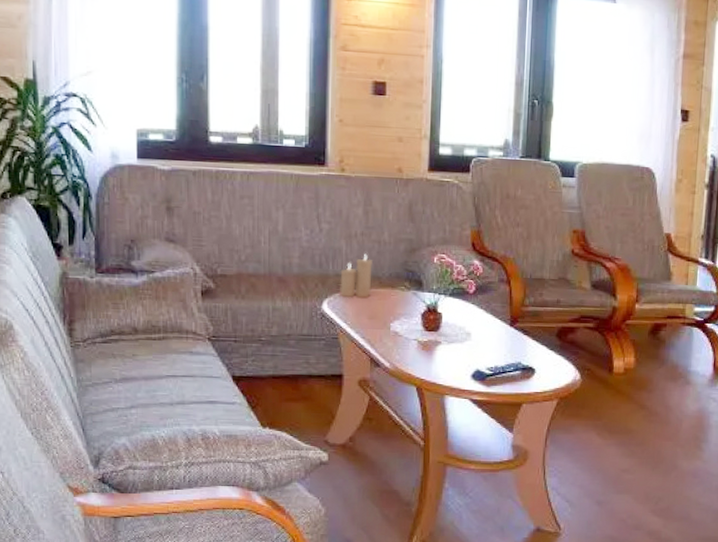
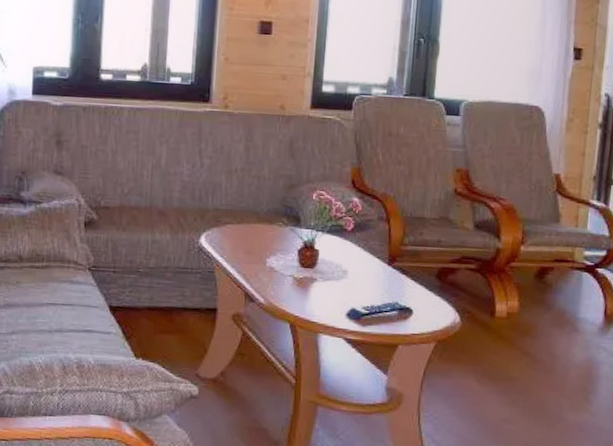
candle: present [340,253,372,299] -> none [218,188,251,234]

